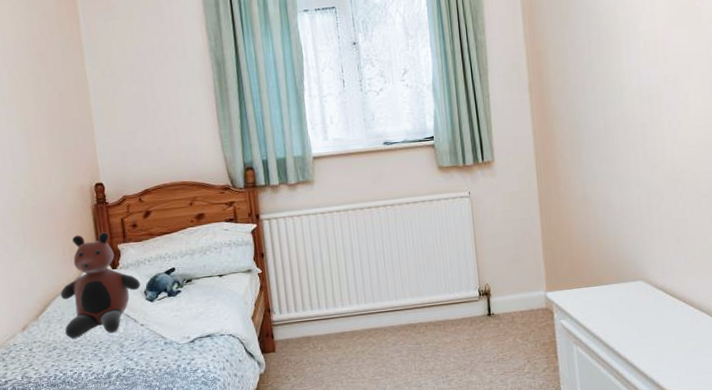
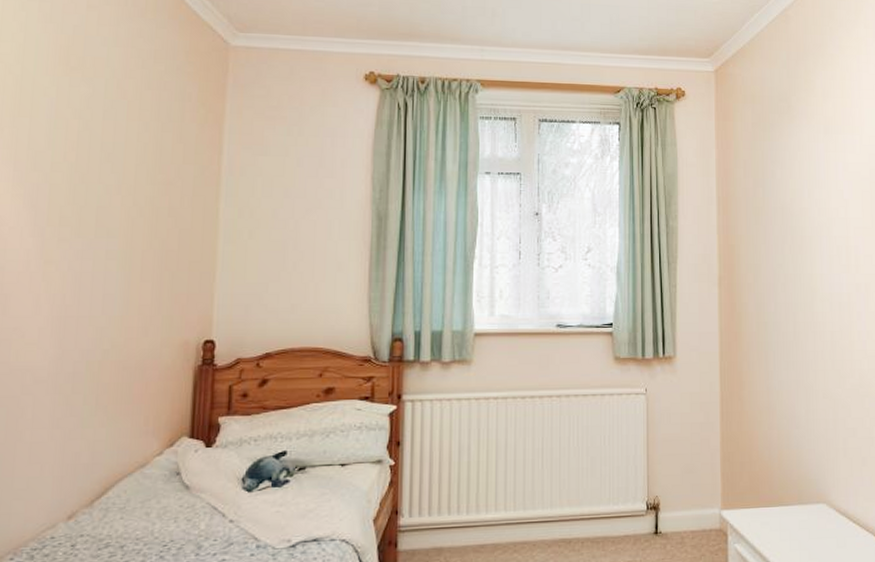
teddy bear: present [60,232,141,339] -> none [126,400,240,534]

